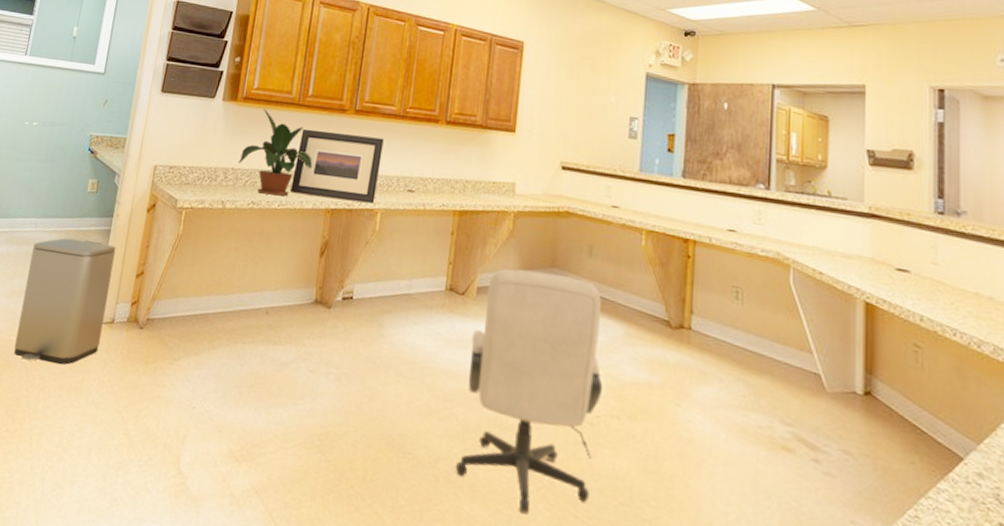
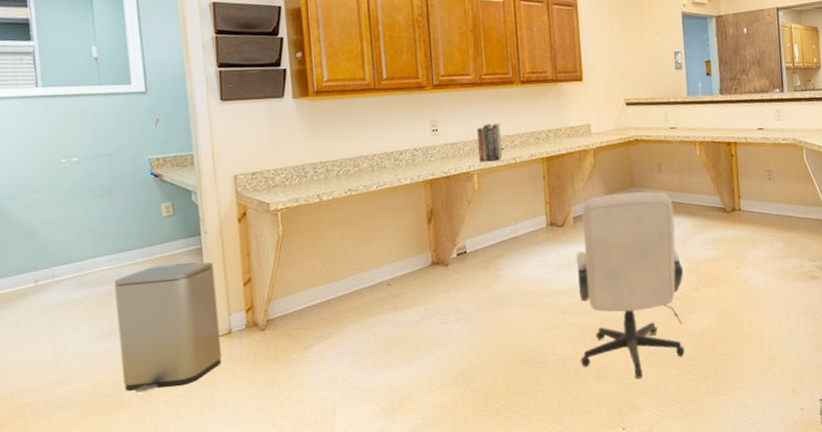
potted plant: present [238,108,313,196] -> none [325,98,403,180]
picture frame: present [290,128,384,204] -> none [384,107,469,174]
books: none [386,160,416,204] -> present [477,122,503,162]

